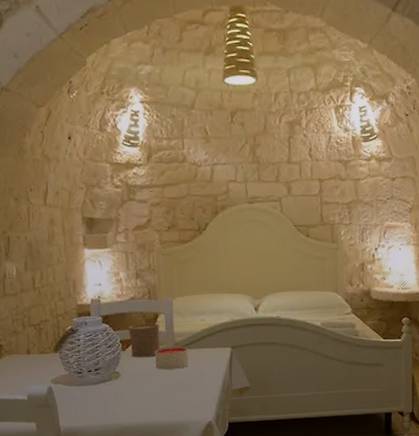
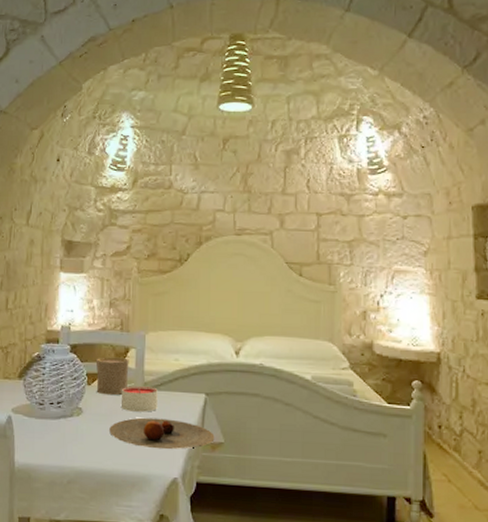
plate: none [147,372,242,399] -> present [109,417,215,450]

